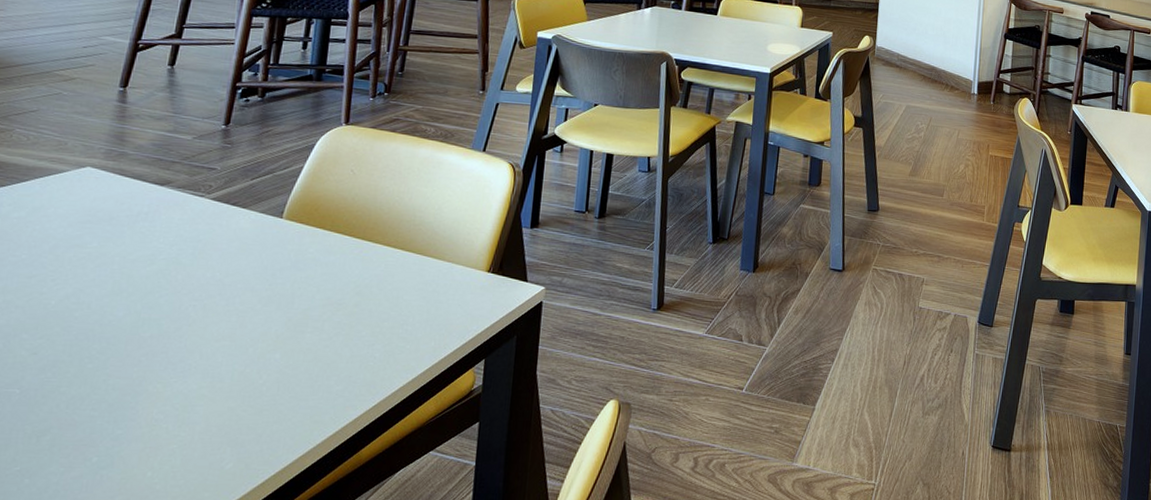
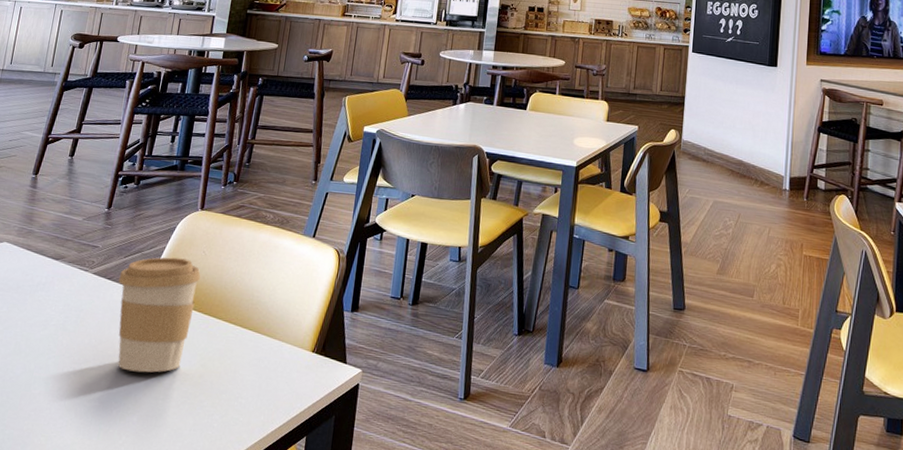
coffee cup: none [245,177,350,305] -> present [118,257,201,373]

